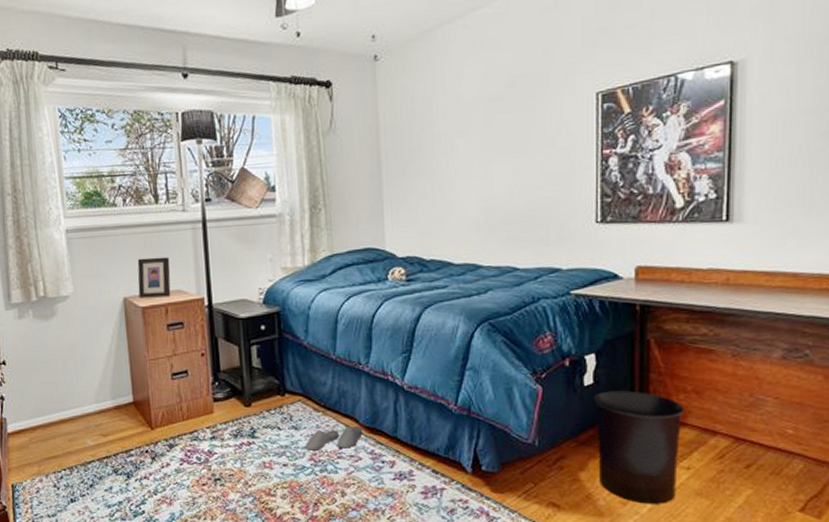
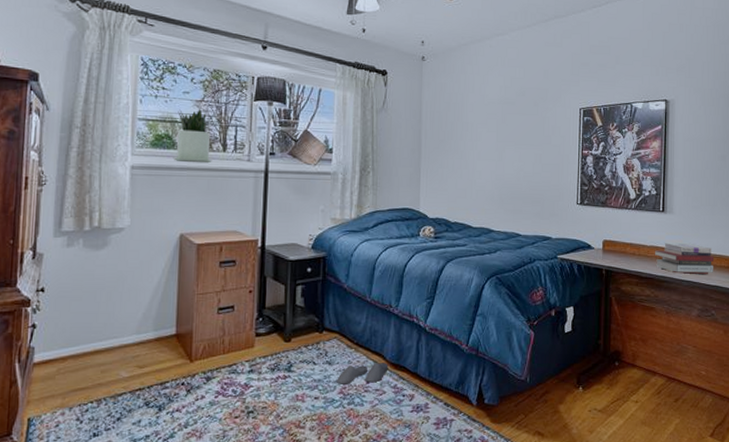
planter: none [103,158,146,221] -> present [173,109,212,164]
picture frame: present [137,256,171,298] -> none [196,199,230,236]
waste bin: present [593,390,685,504] -> none [571,337,635,432]
books: none [713,261,811,303] -> present [654,243,715,275]

